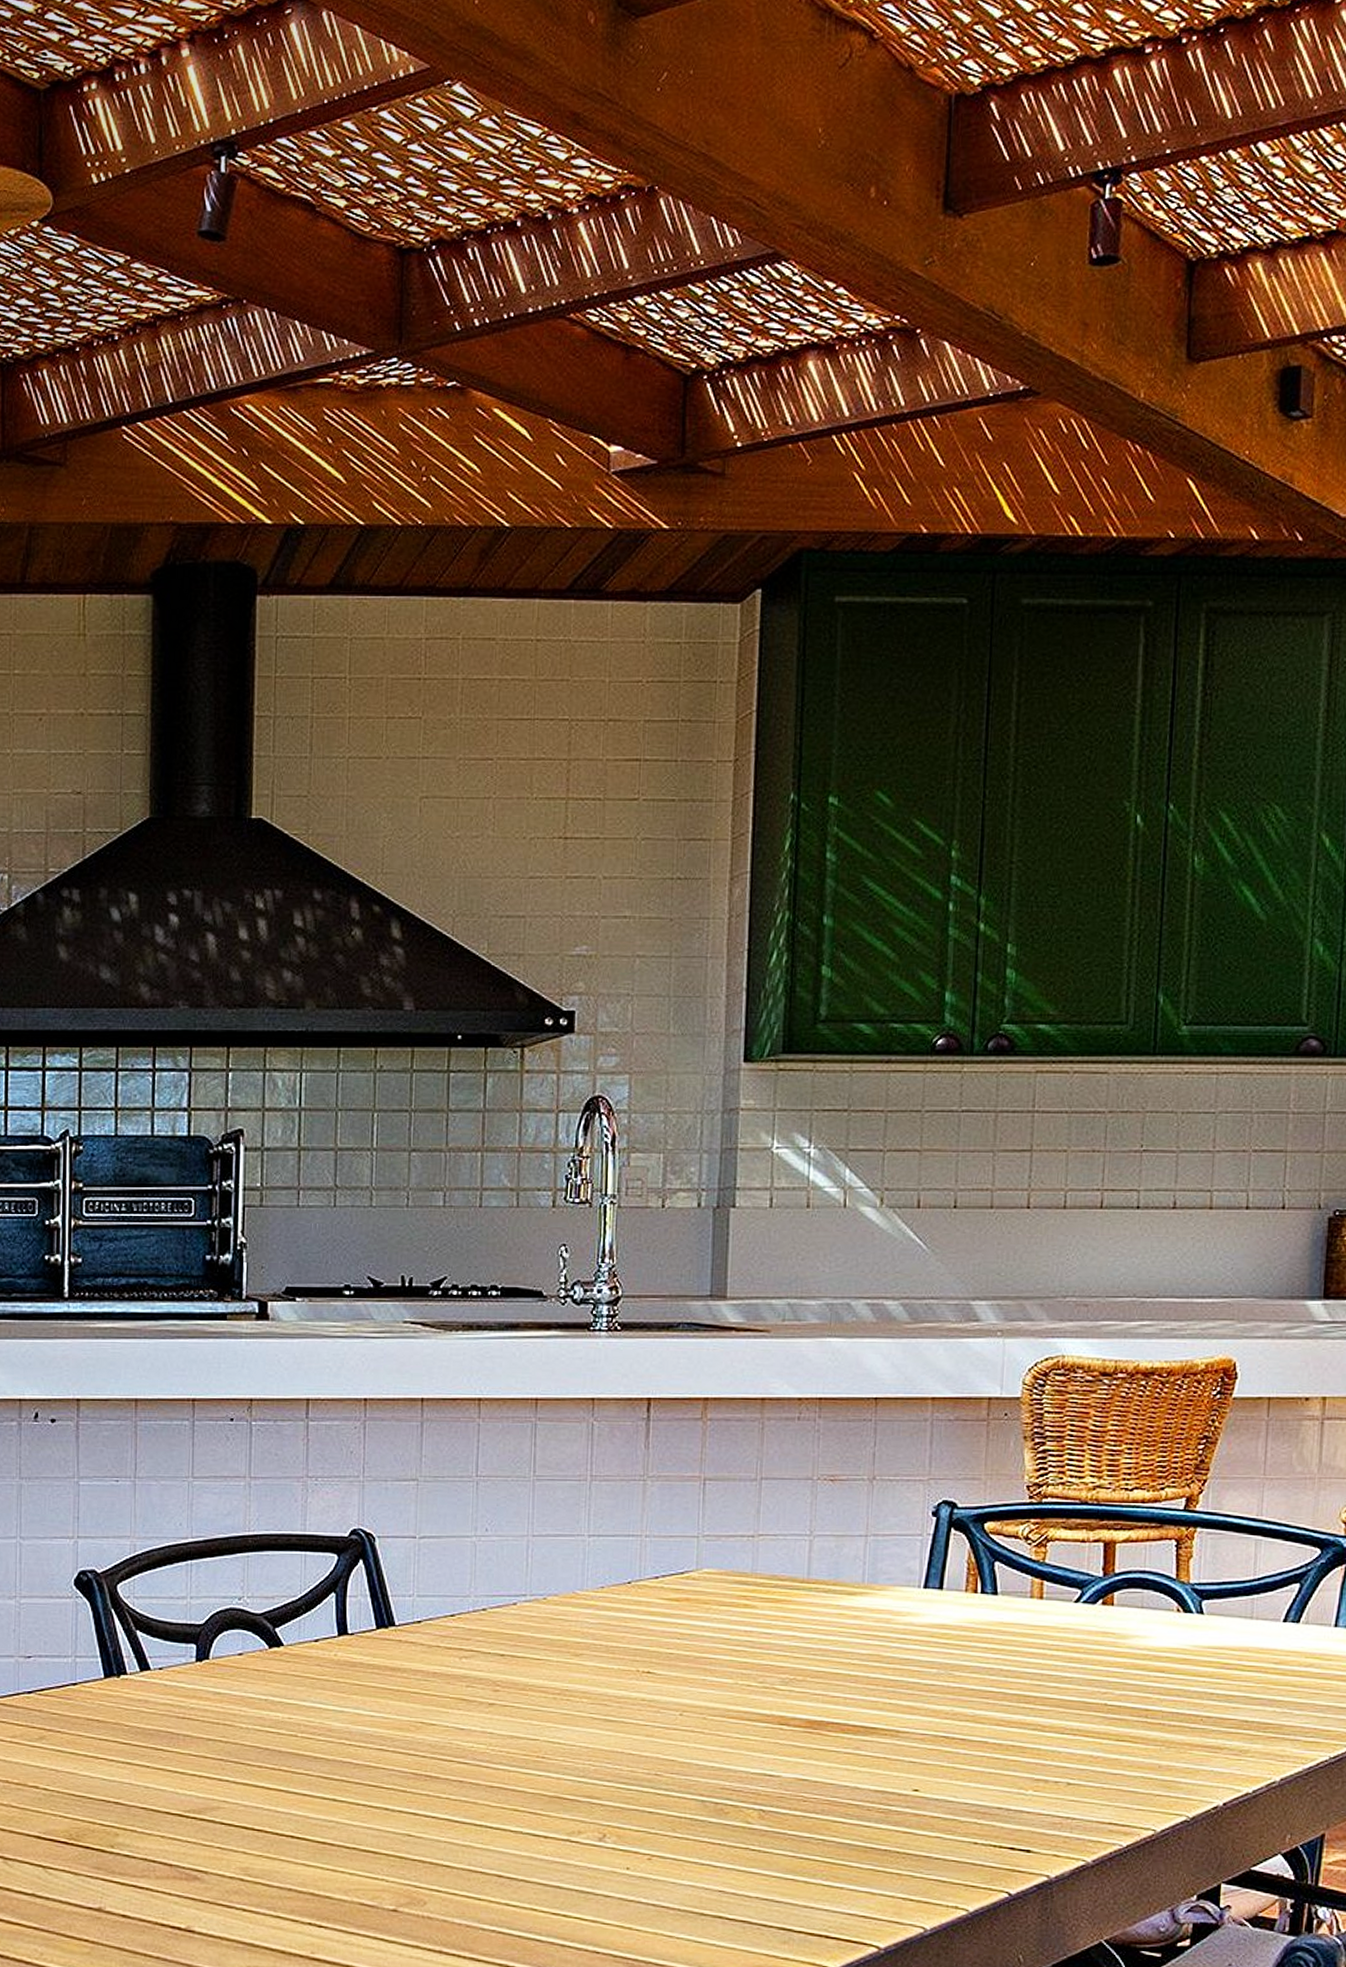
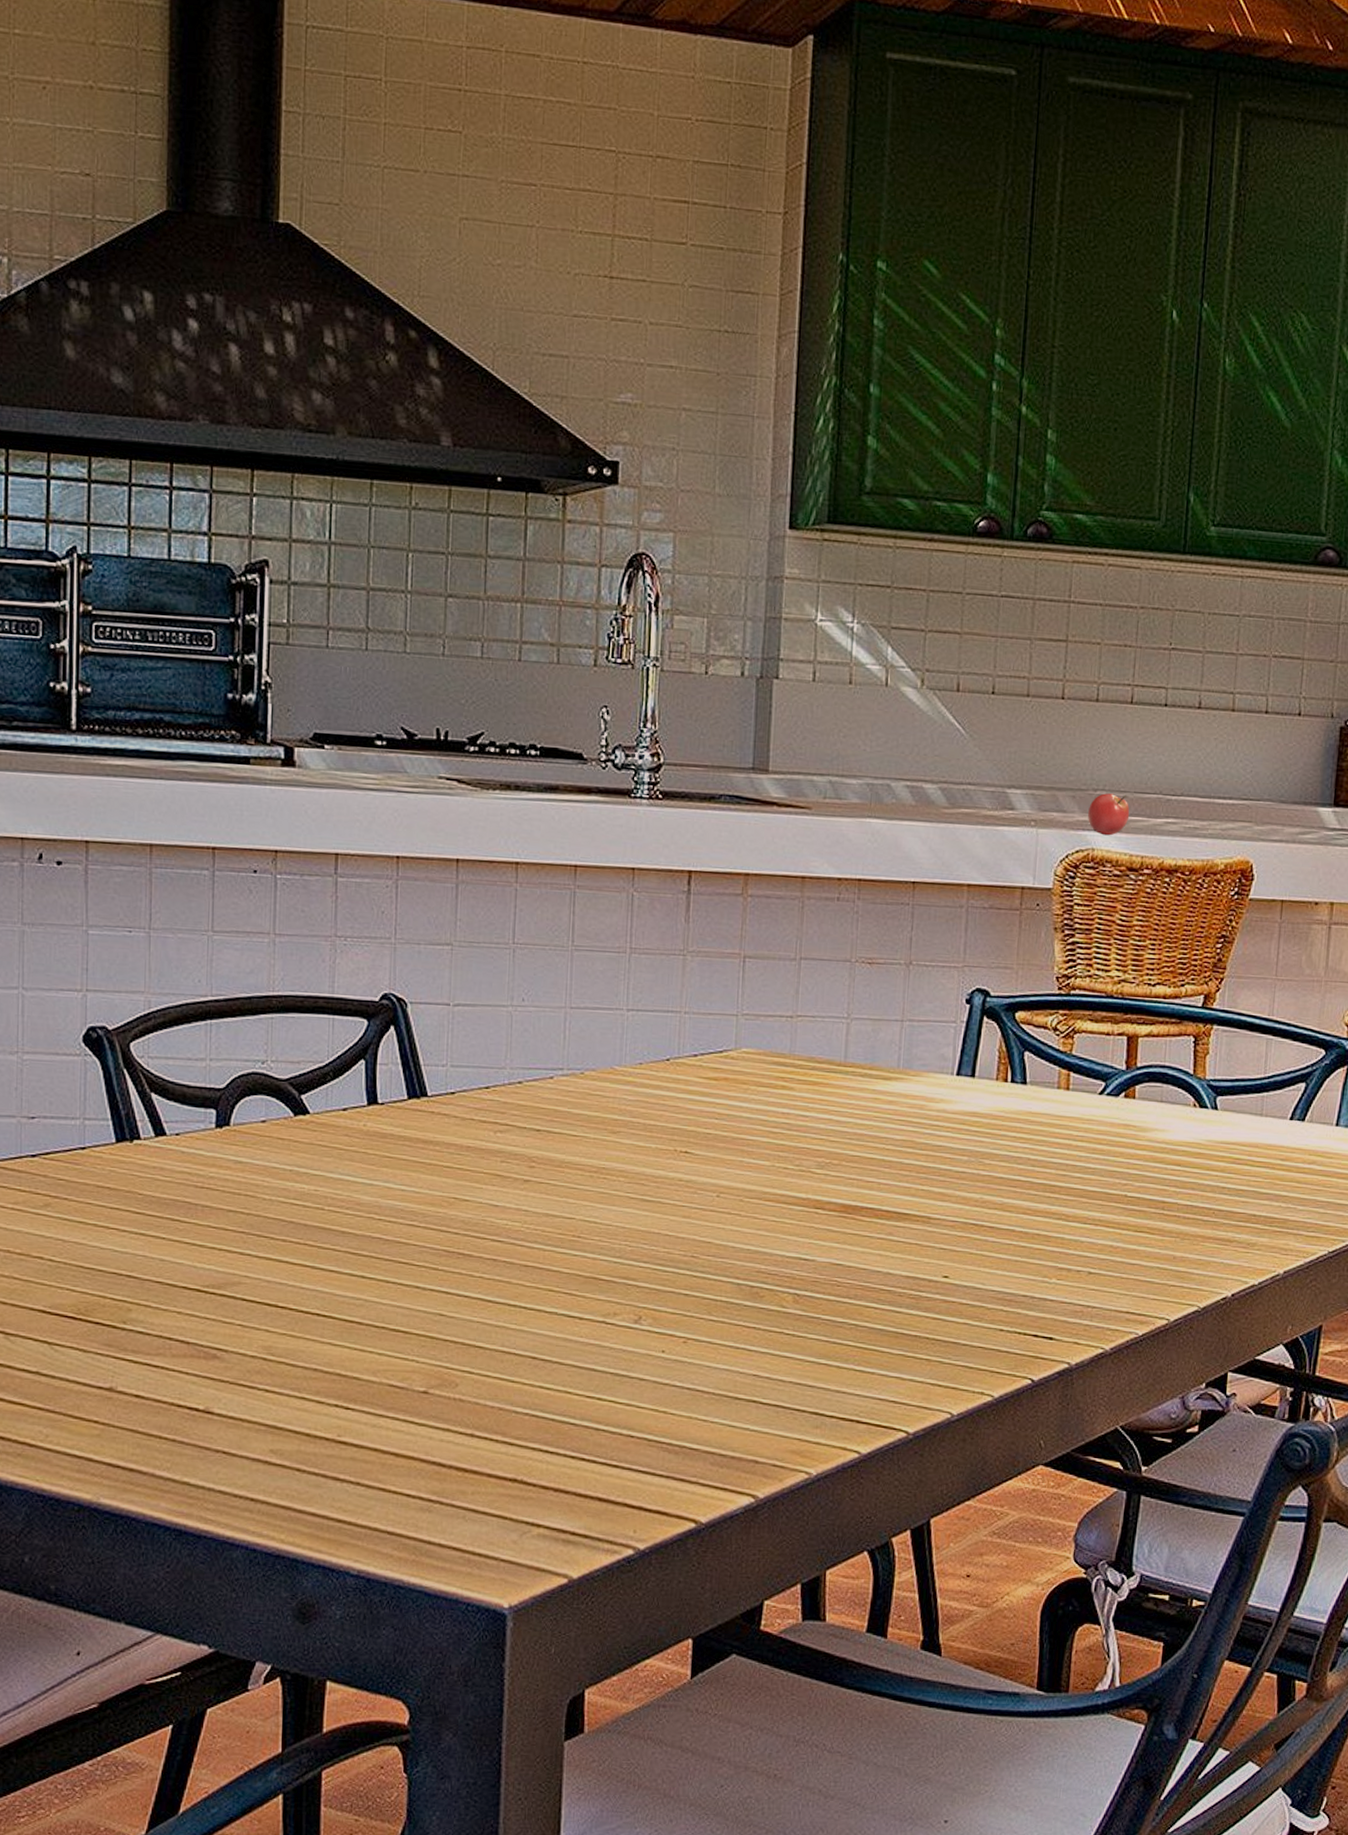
fruit: none [1057,1299,1102,1342] -> present [1088,793,1130,836]

